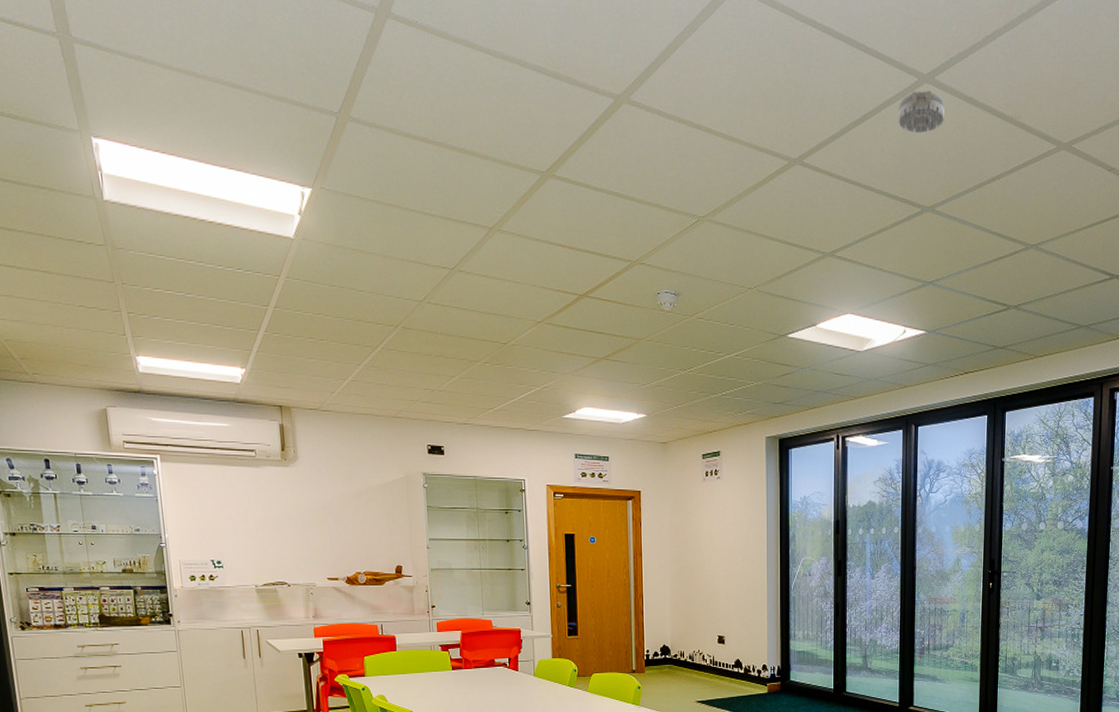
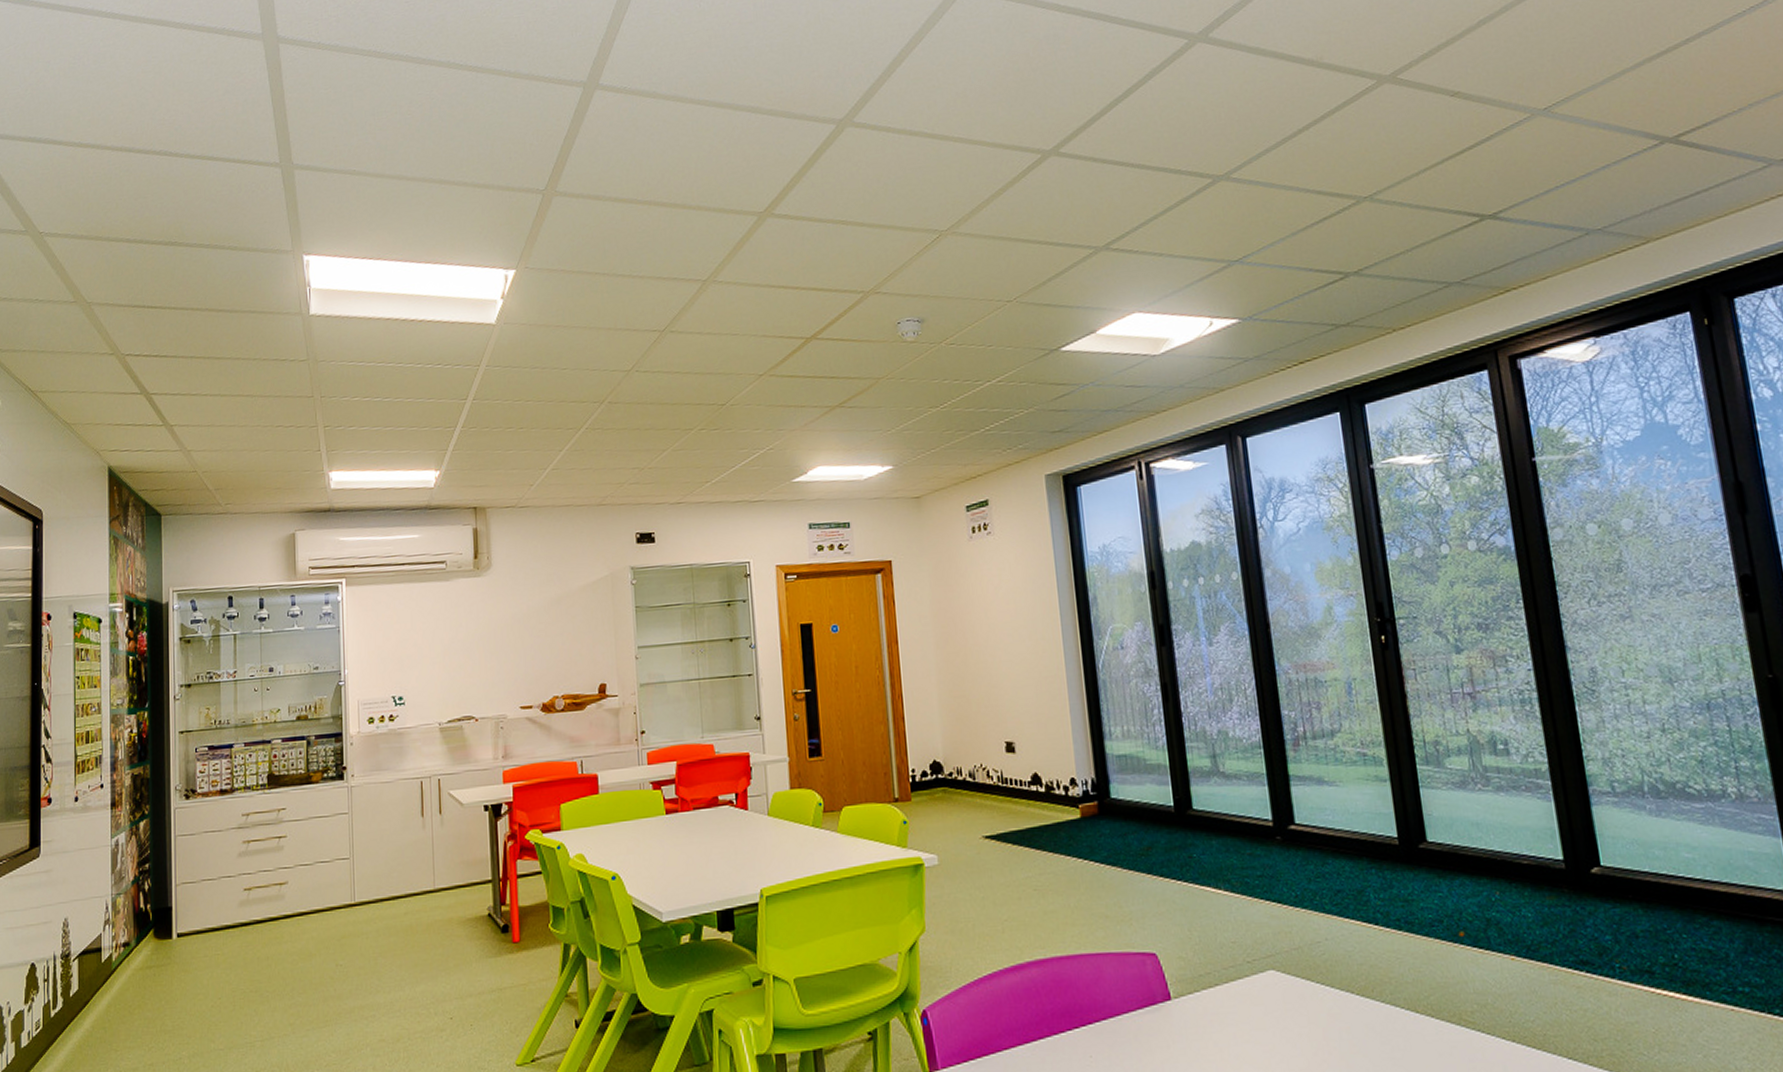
smoke detector: present [898,90,945,133] -> none [1167,49,1227,98]

